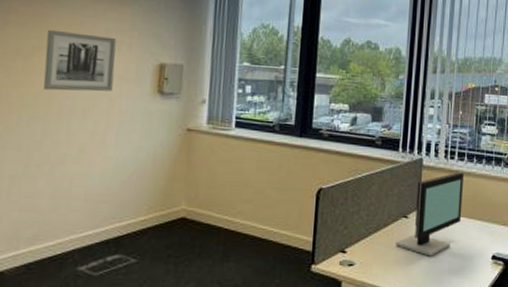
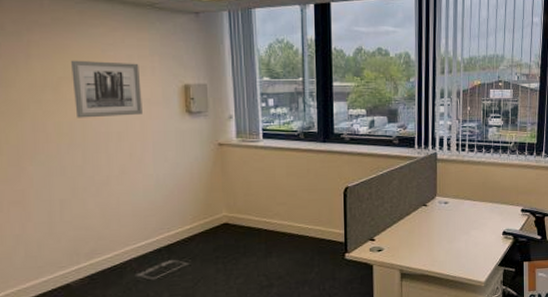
computer monitor: present [396,172,465,257] -> none [418,162,475,237]

